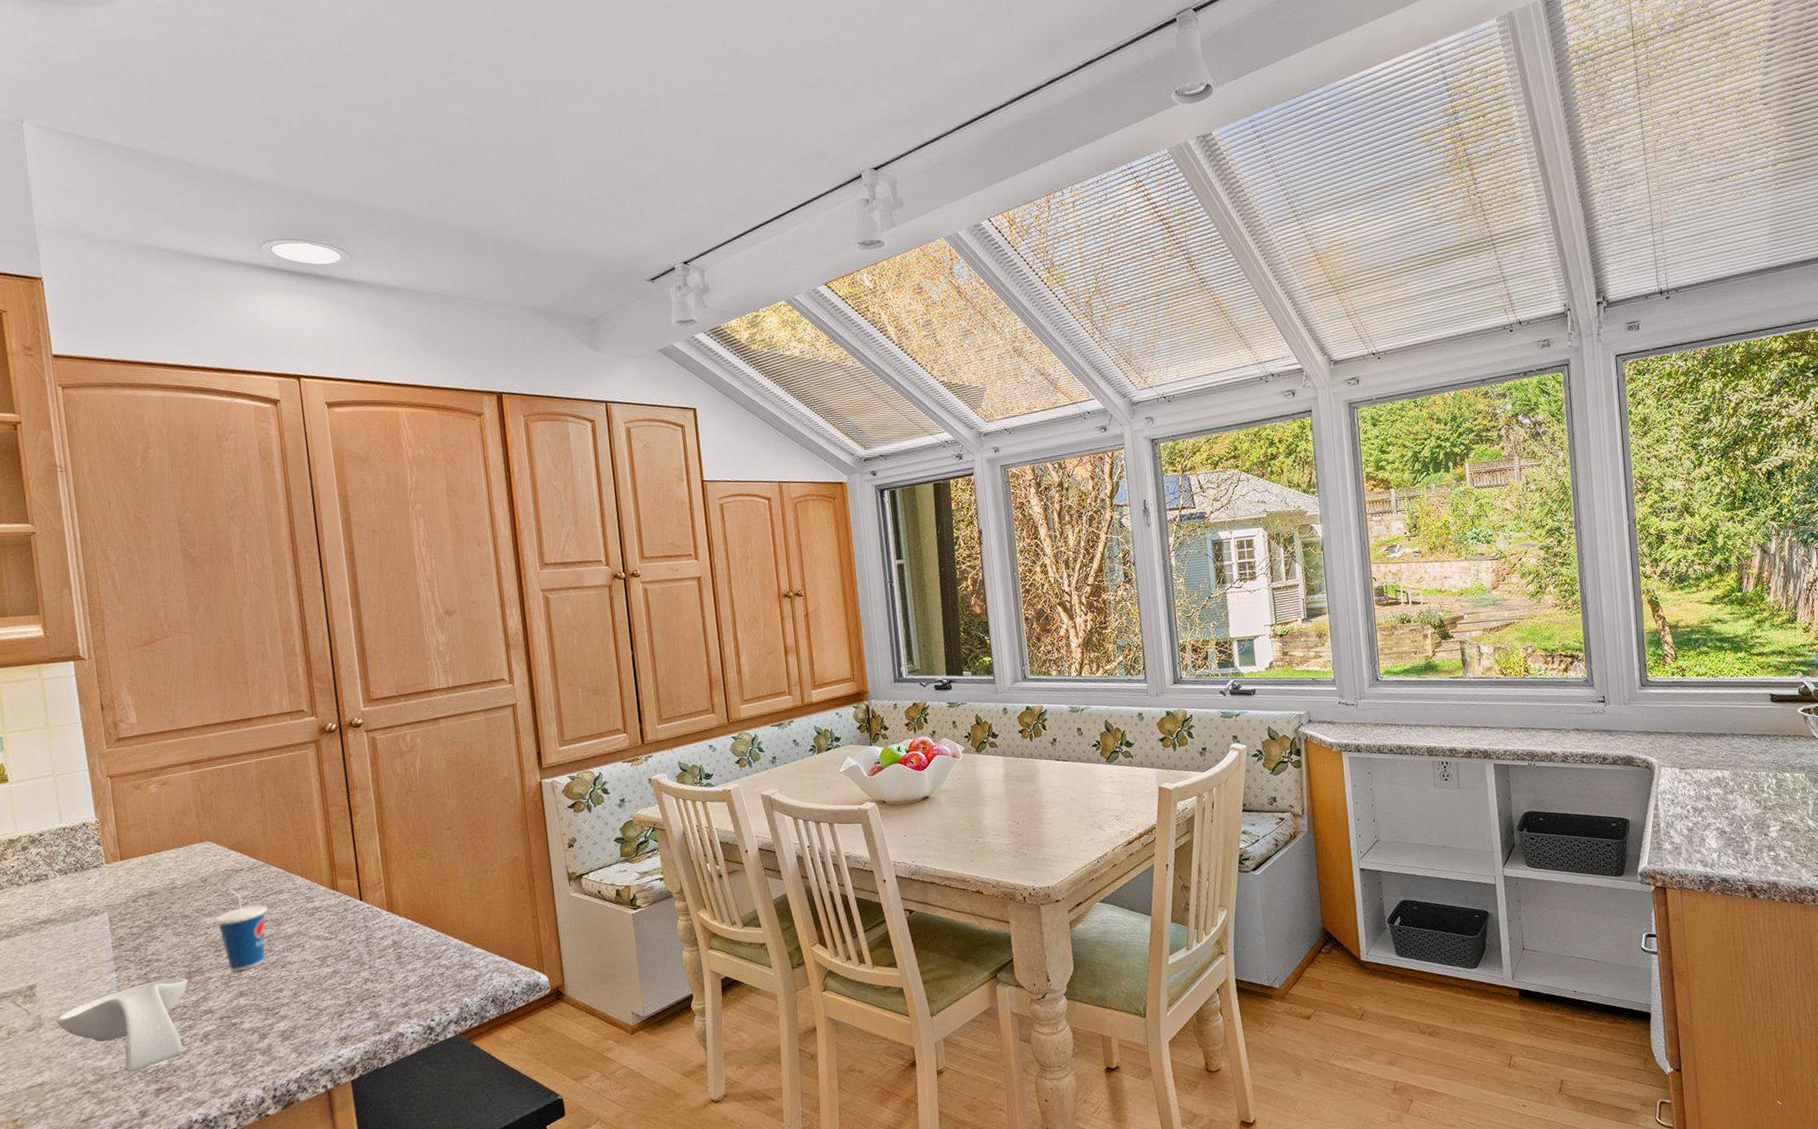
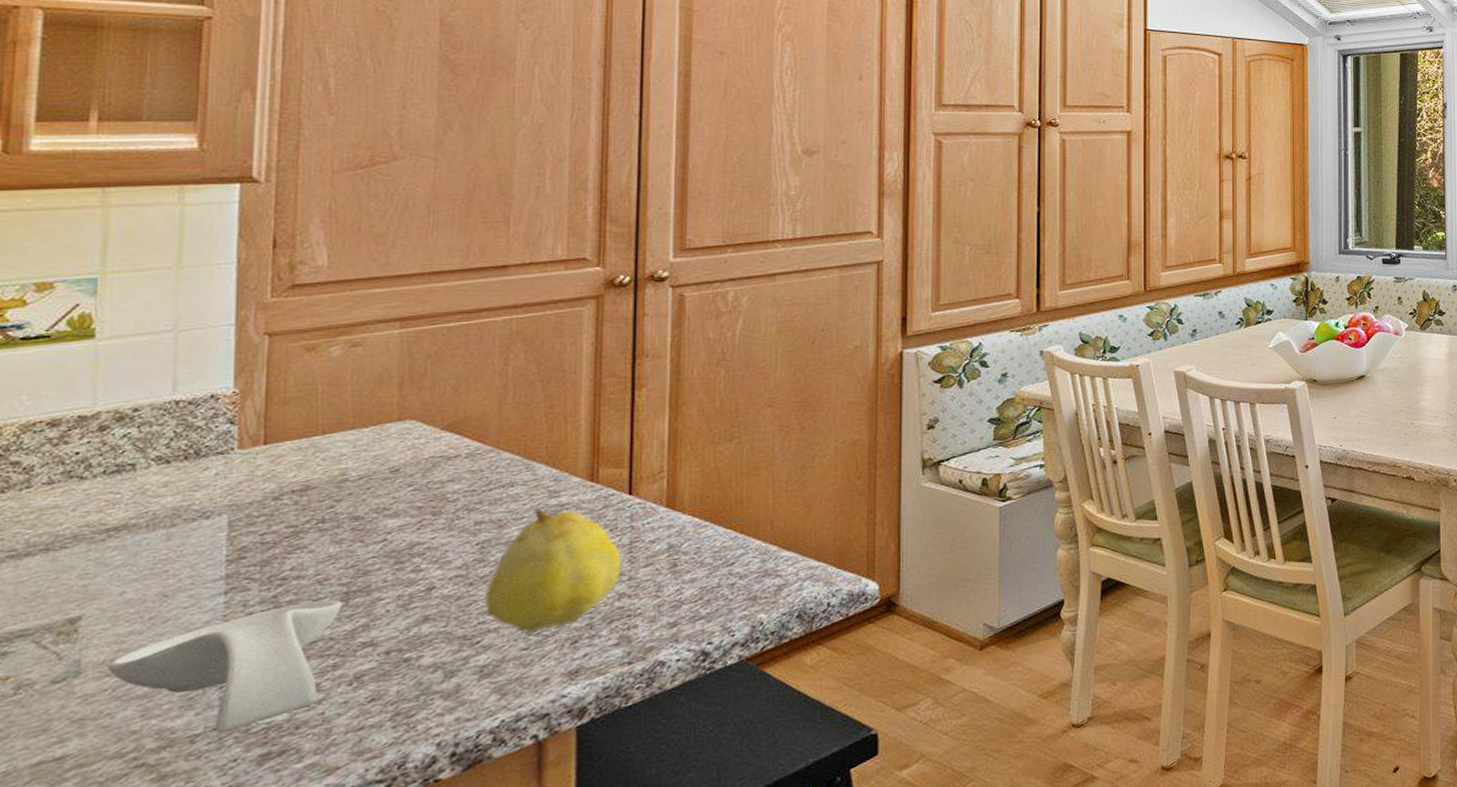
cup: present [215,888,267,972] -> none [402,480,487,590]
fruit: none [276,910,364,1008] -> present [486,507,623,634]

